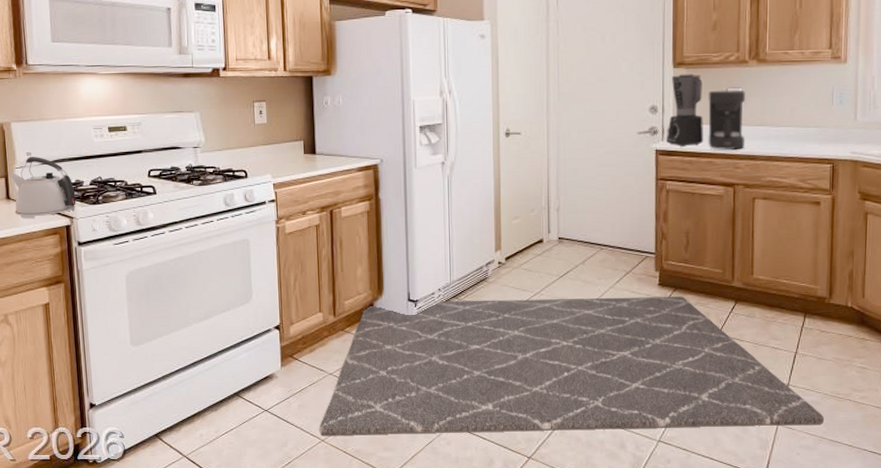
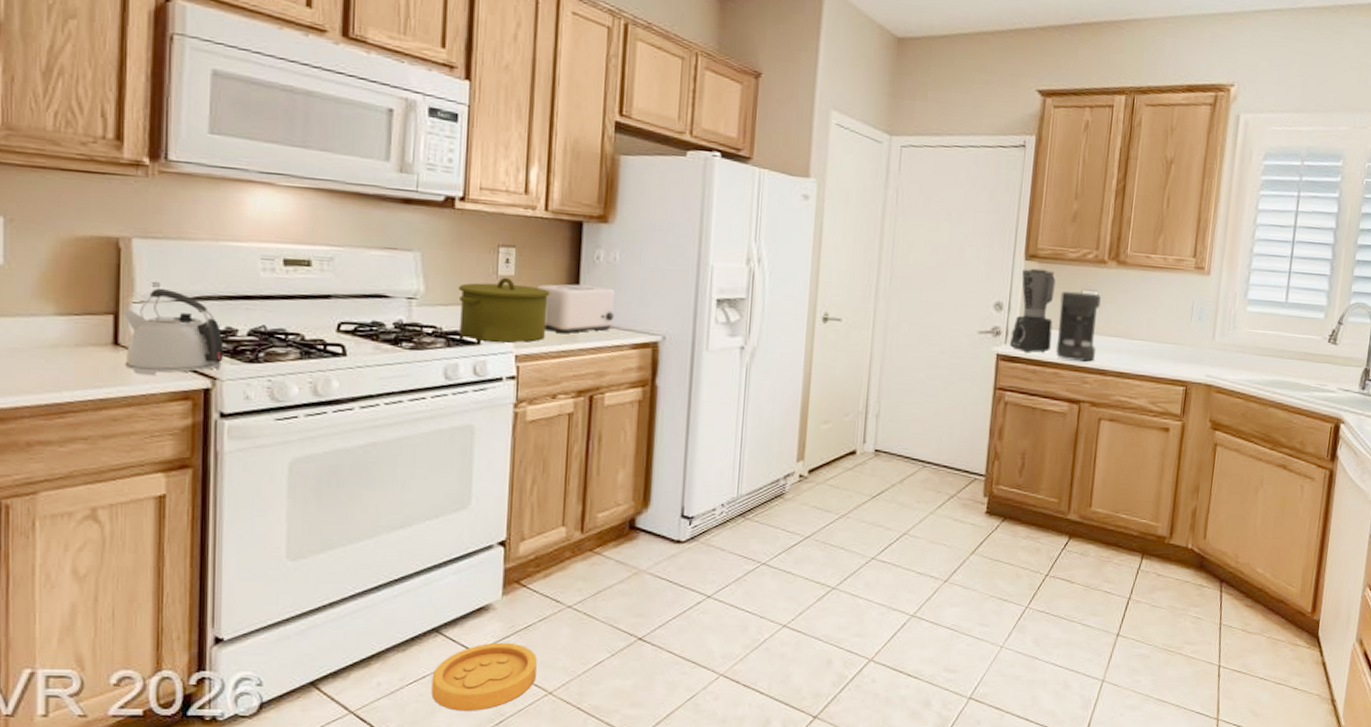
cooking pot: none [228,125,294,175] -> present [458,277,550,343]
pet bowl: none [237,402,311,455] -> present [431,642,537,711]
toaster: none [284,124,343,163] -> present [538,284,615,333]
rug: present [319,297,825,435] -> none [546,520,1153,687]

